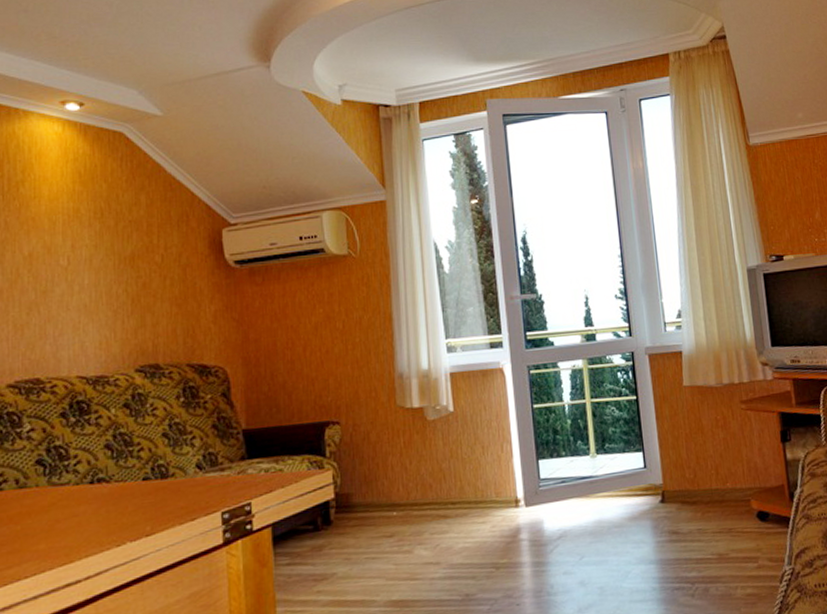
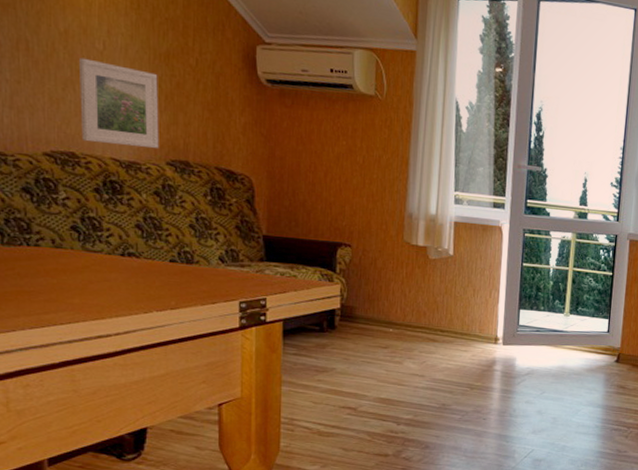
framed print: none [44,277,127,365] -> present [80,57,159,149]

